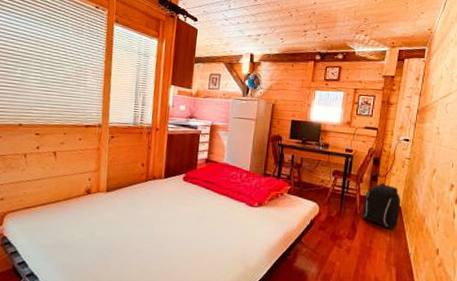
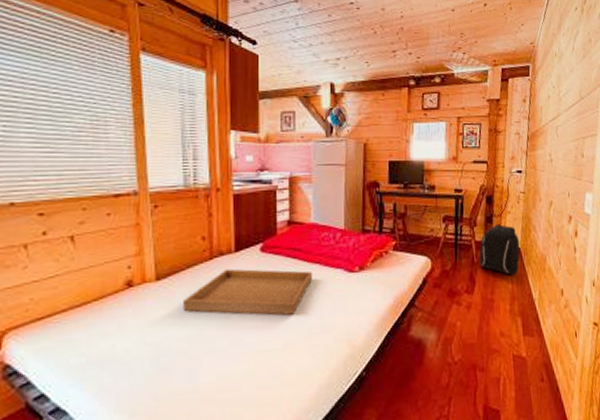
tray: none [123,190,220,233] -> present [183,268,312,315]

